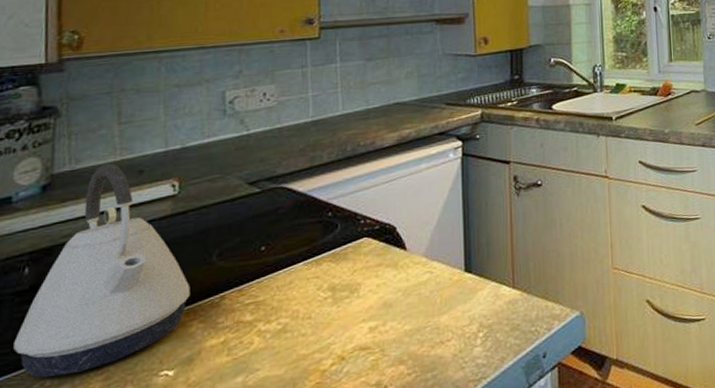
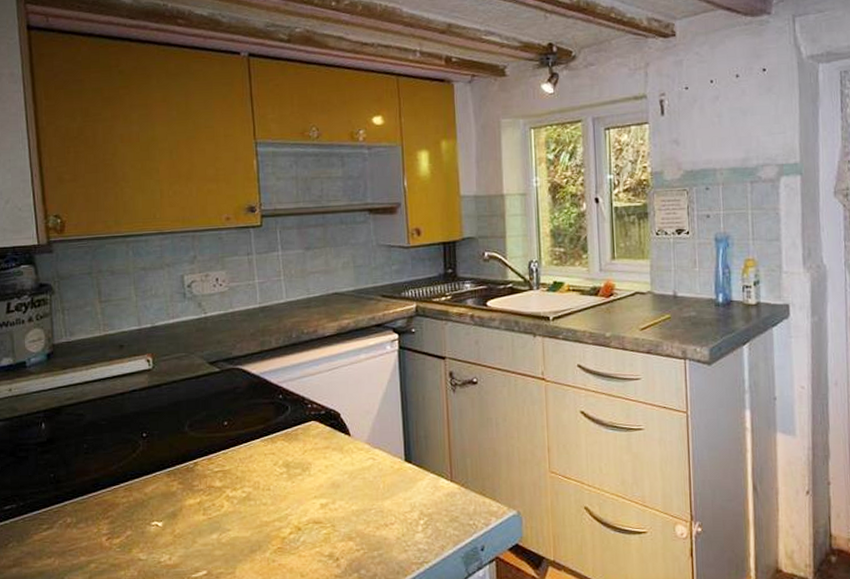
kettle: present [13,163,190,378] -> none [41,338,169,516]

